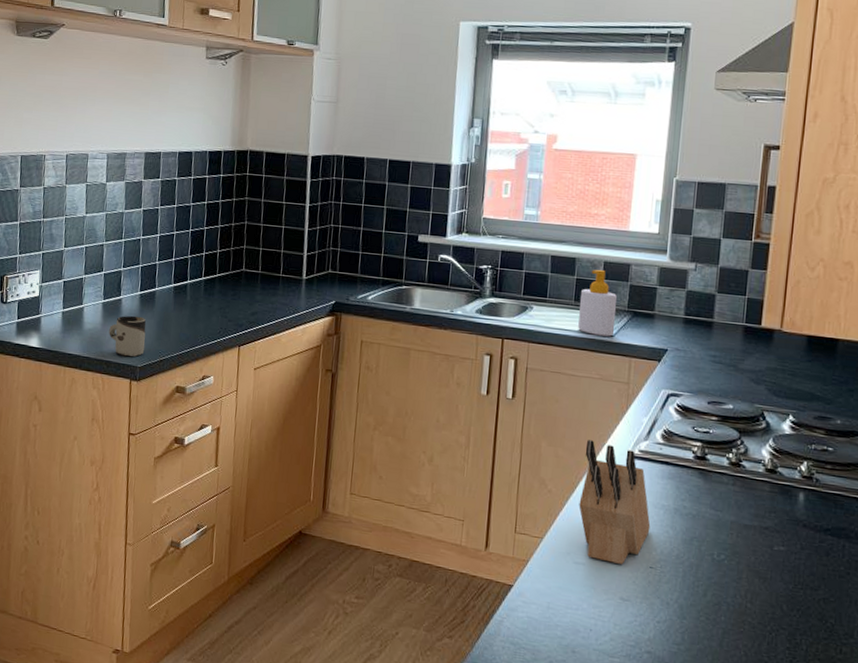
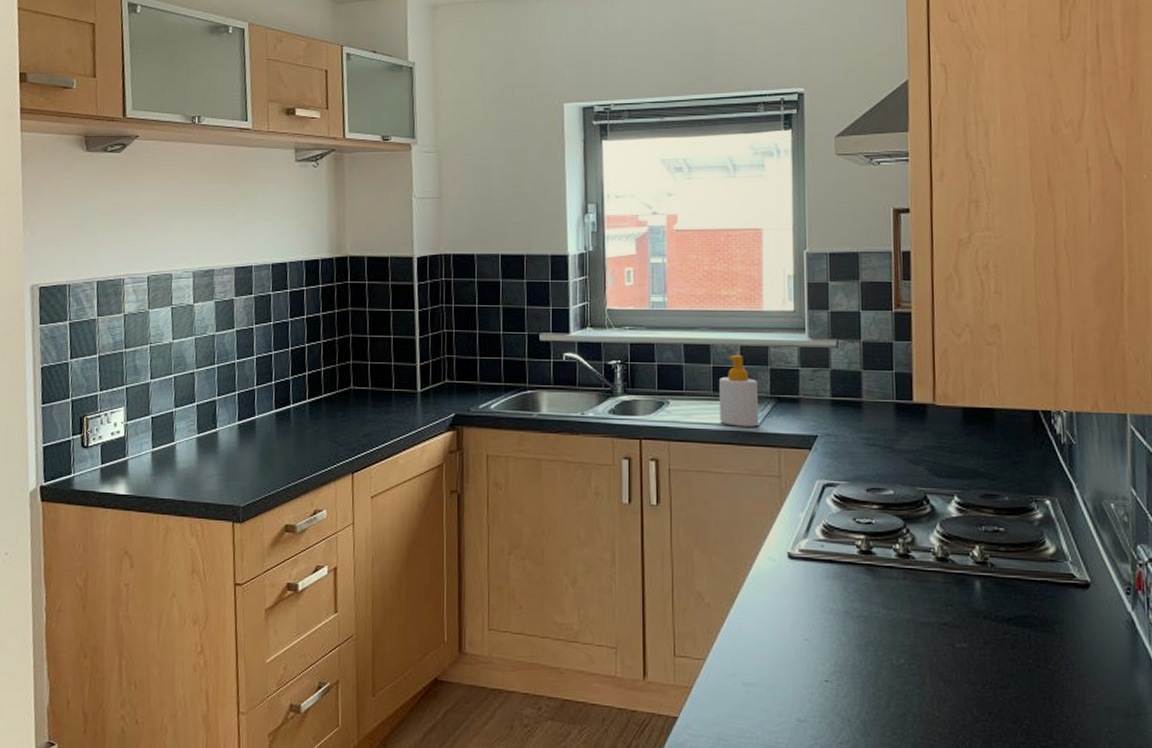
cup: present [109,315,146,357] -> none [206,449,248,496]
knife block: present [579,440,651,564] -> none [741,543,821,681]

